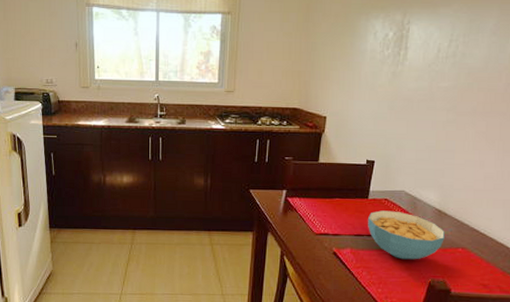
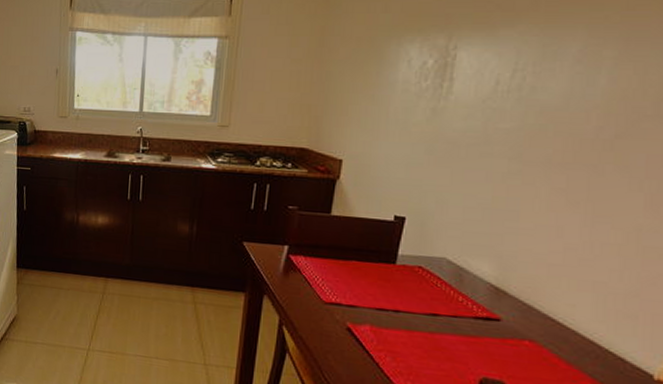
cereal bowl: present [368,210,445,260] -> none [394,280,504,349]

